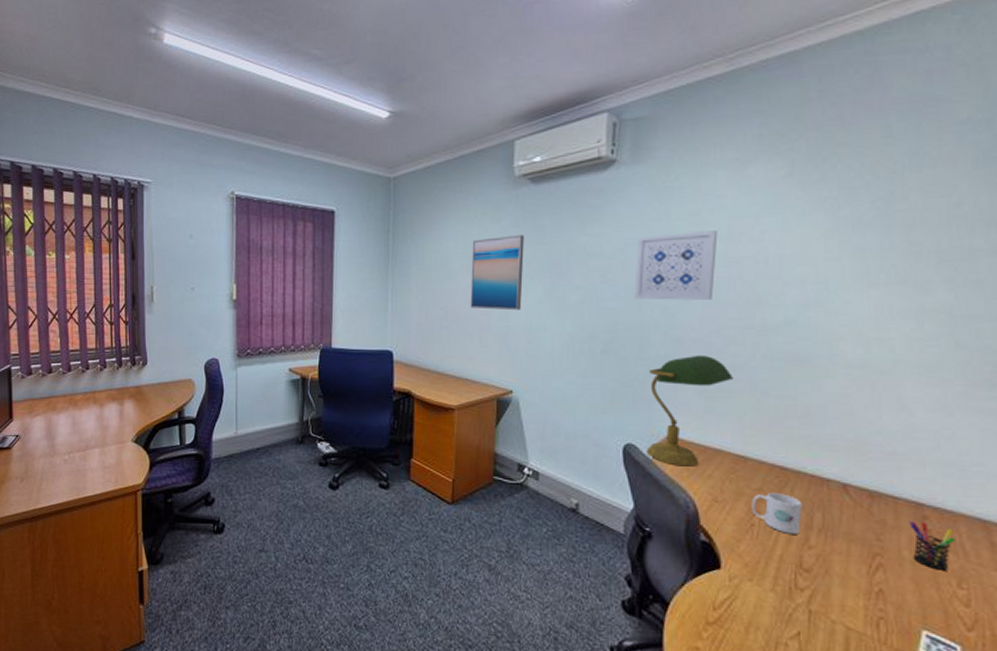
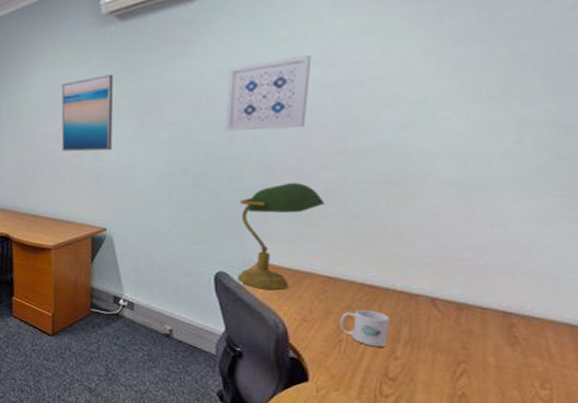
pen holder: present [909,521,956,570] -> none [495,329,543,373]

